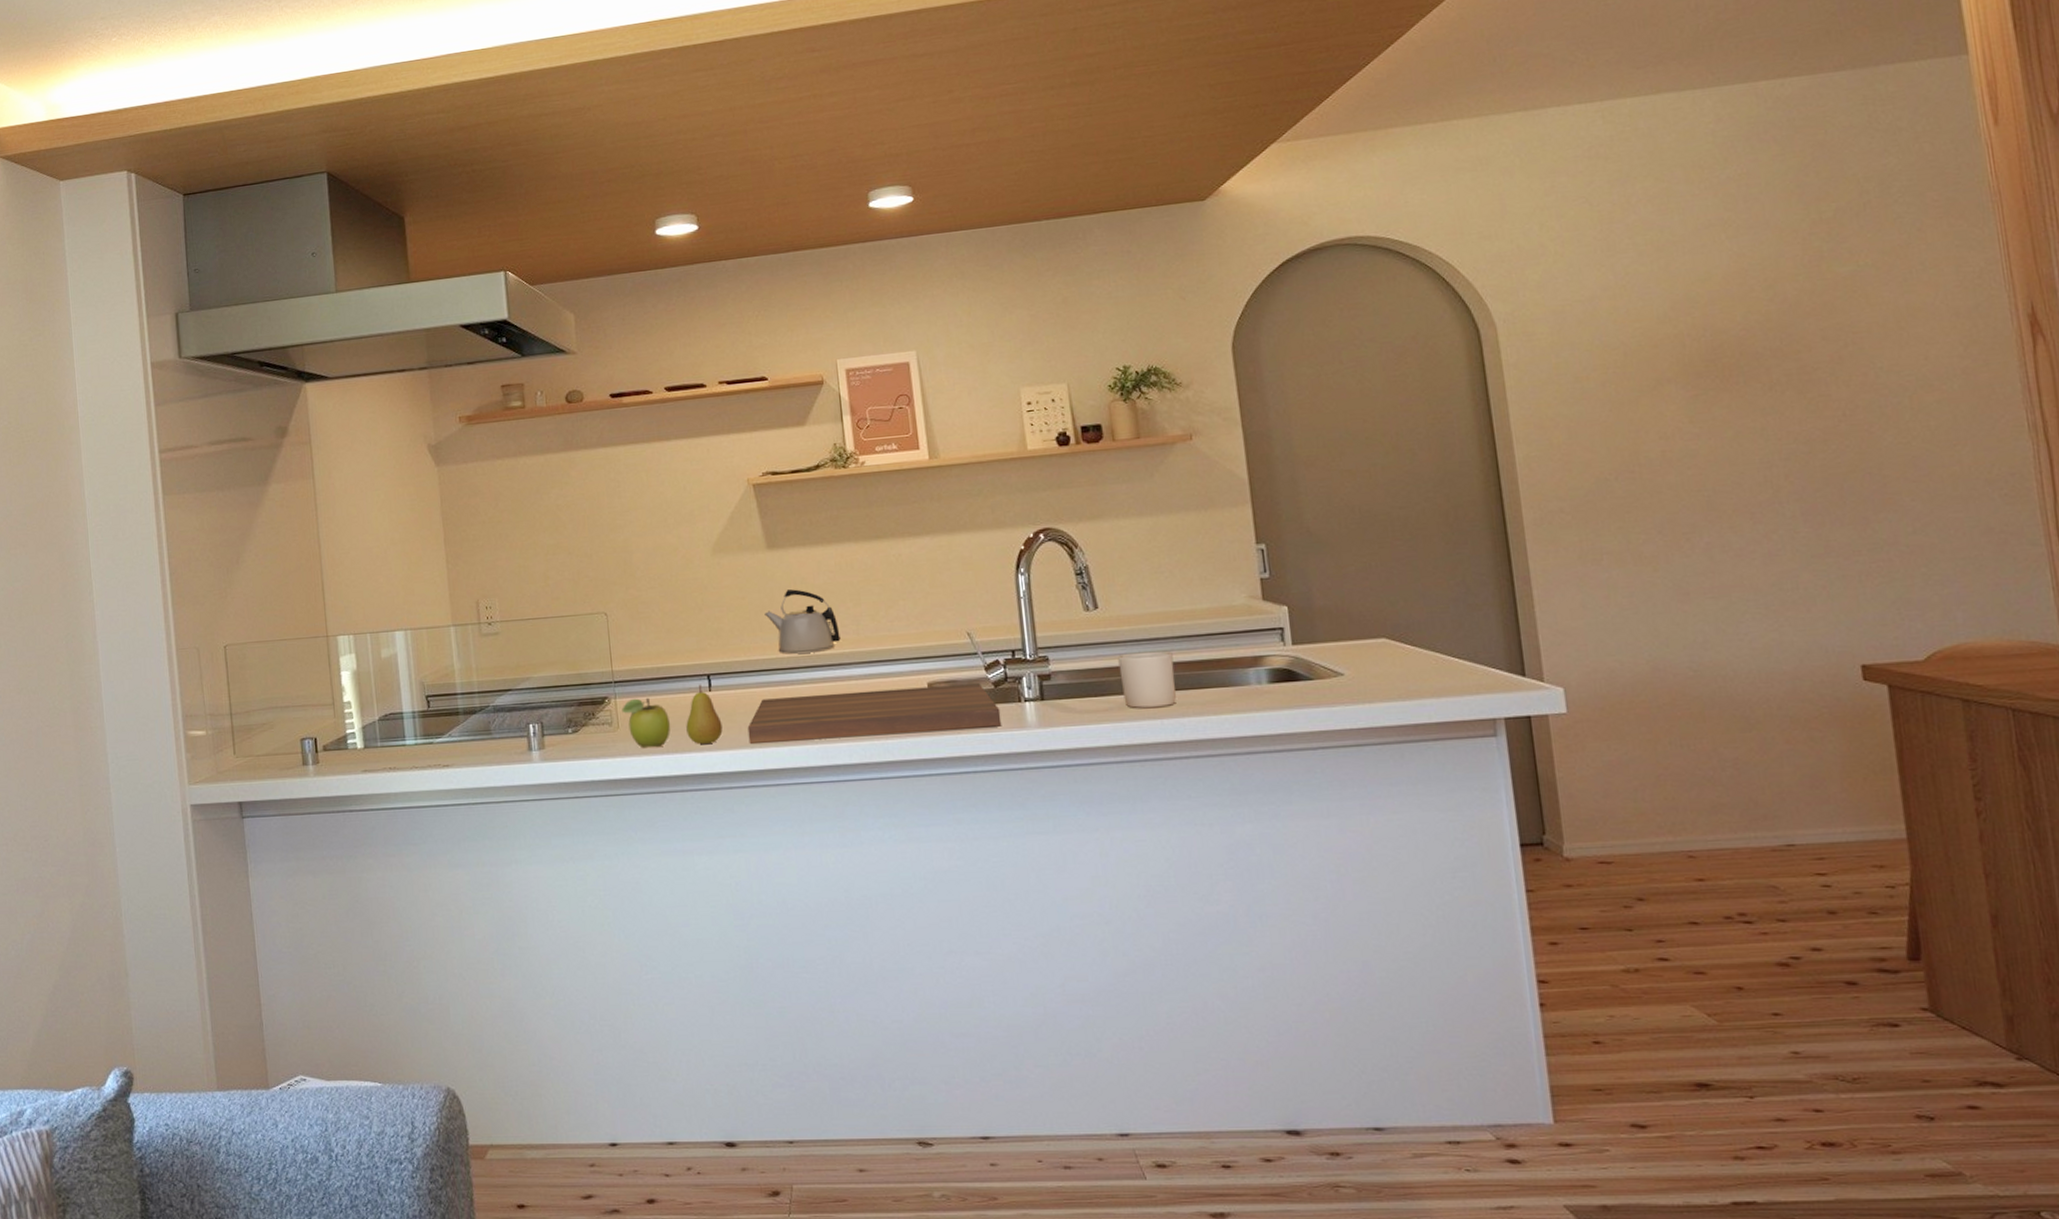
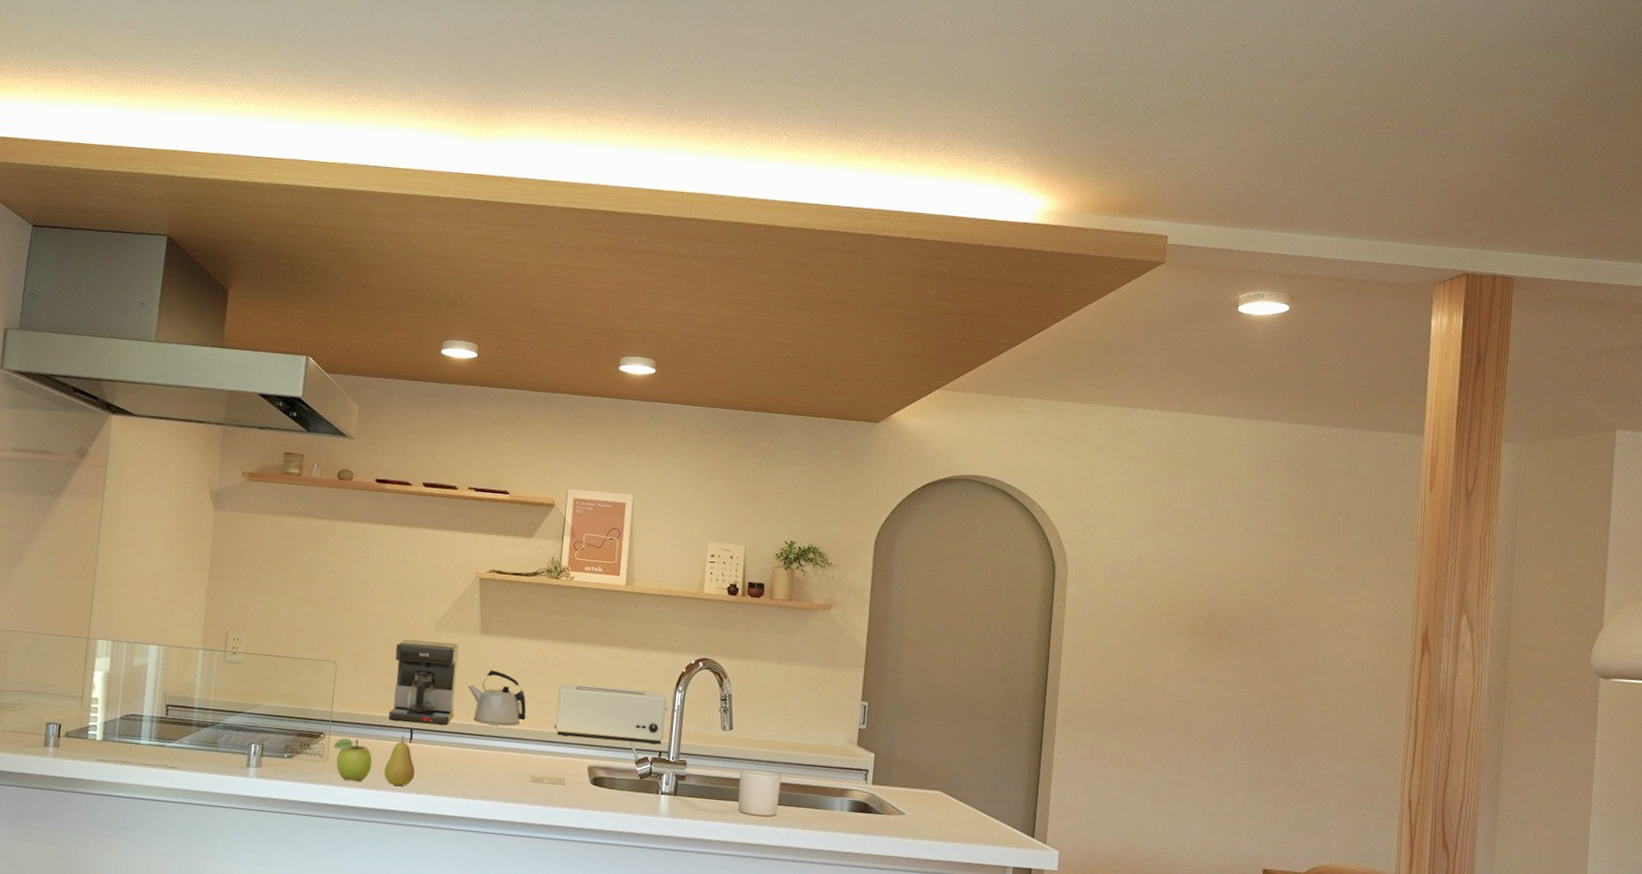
coffee maker: none [671,566,754,670] -> present [388,639,459,726]
cutting board: present [747,683,1002,744] -> none [434,757,641,811]
toaster: none [873,579,1013,653] -> present [554,683,669,745]

